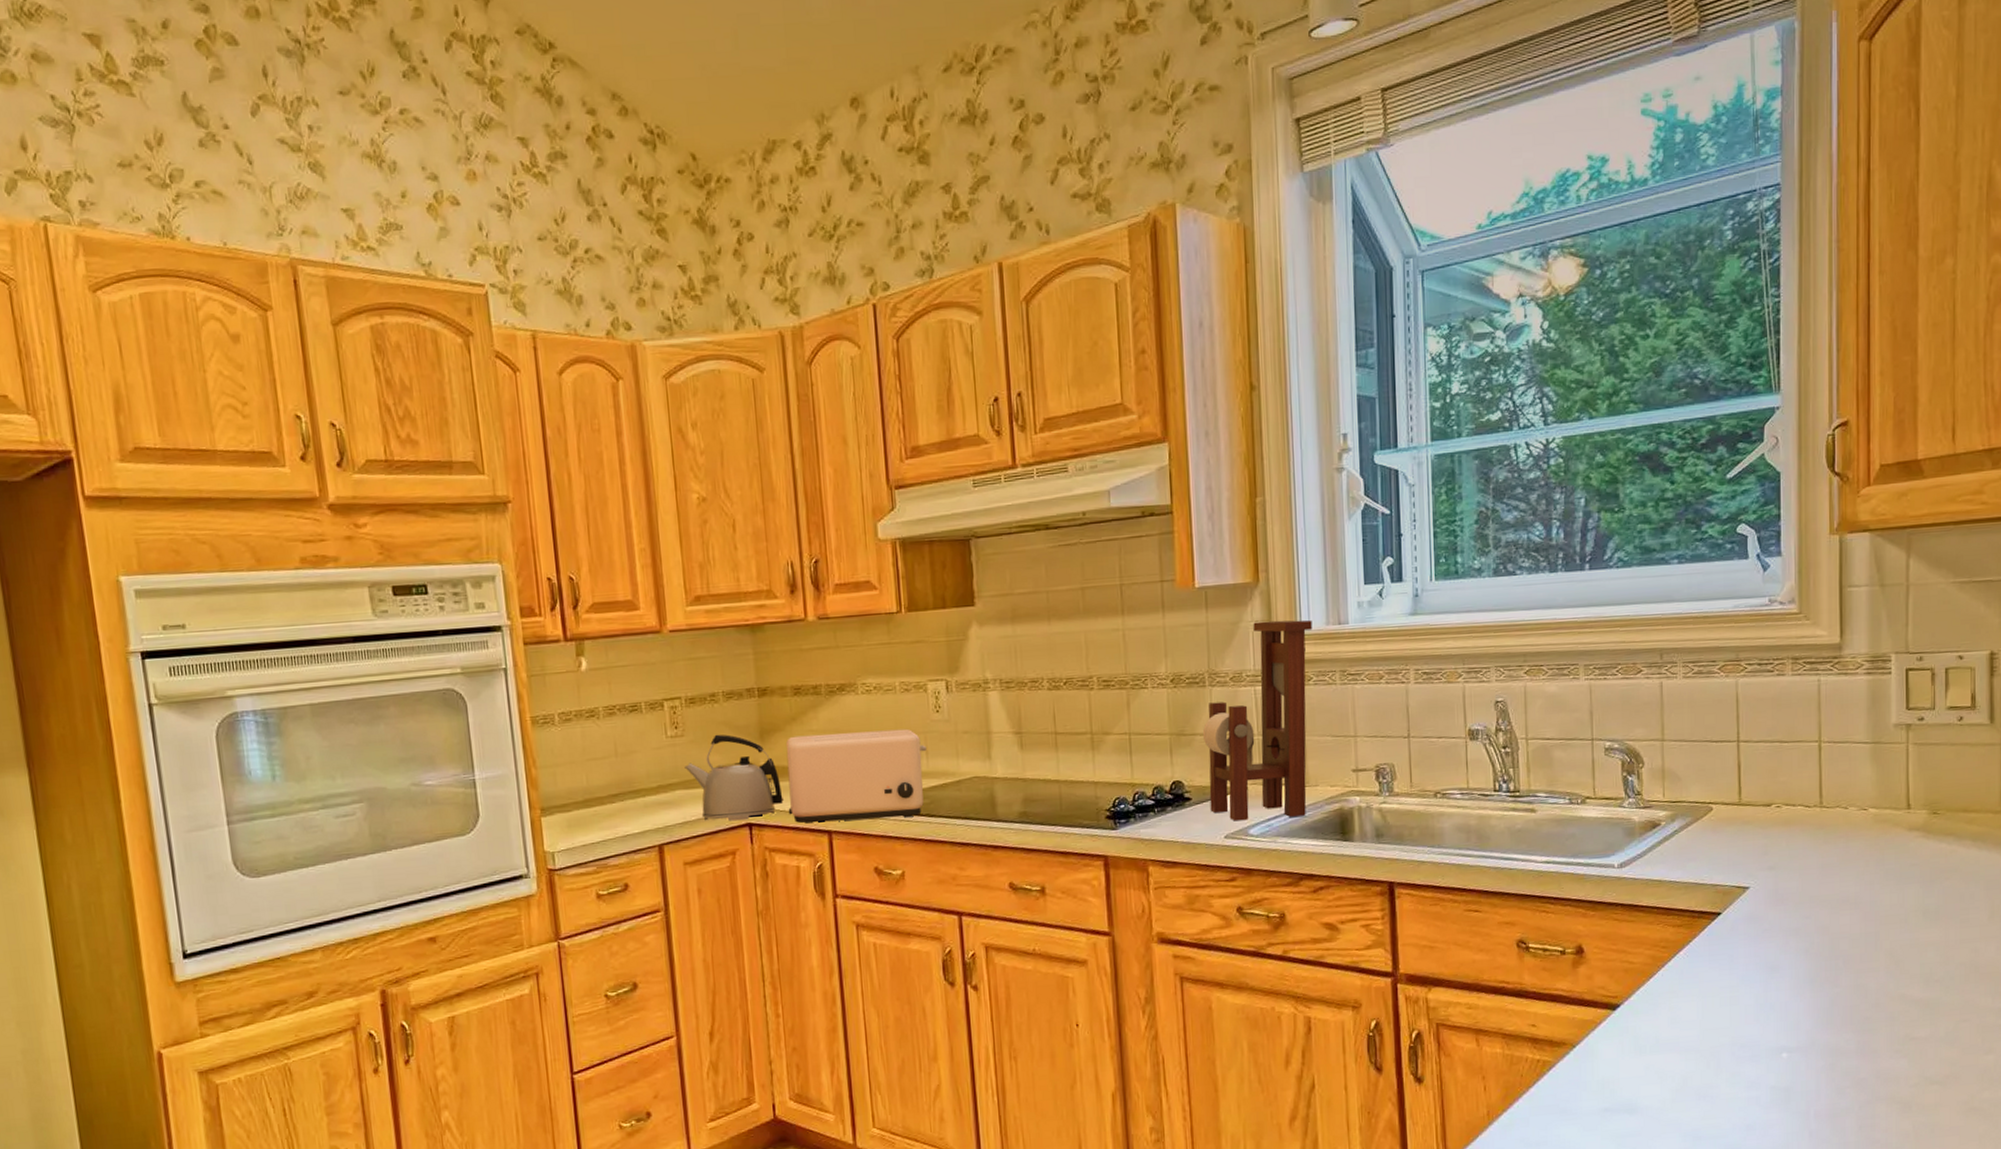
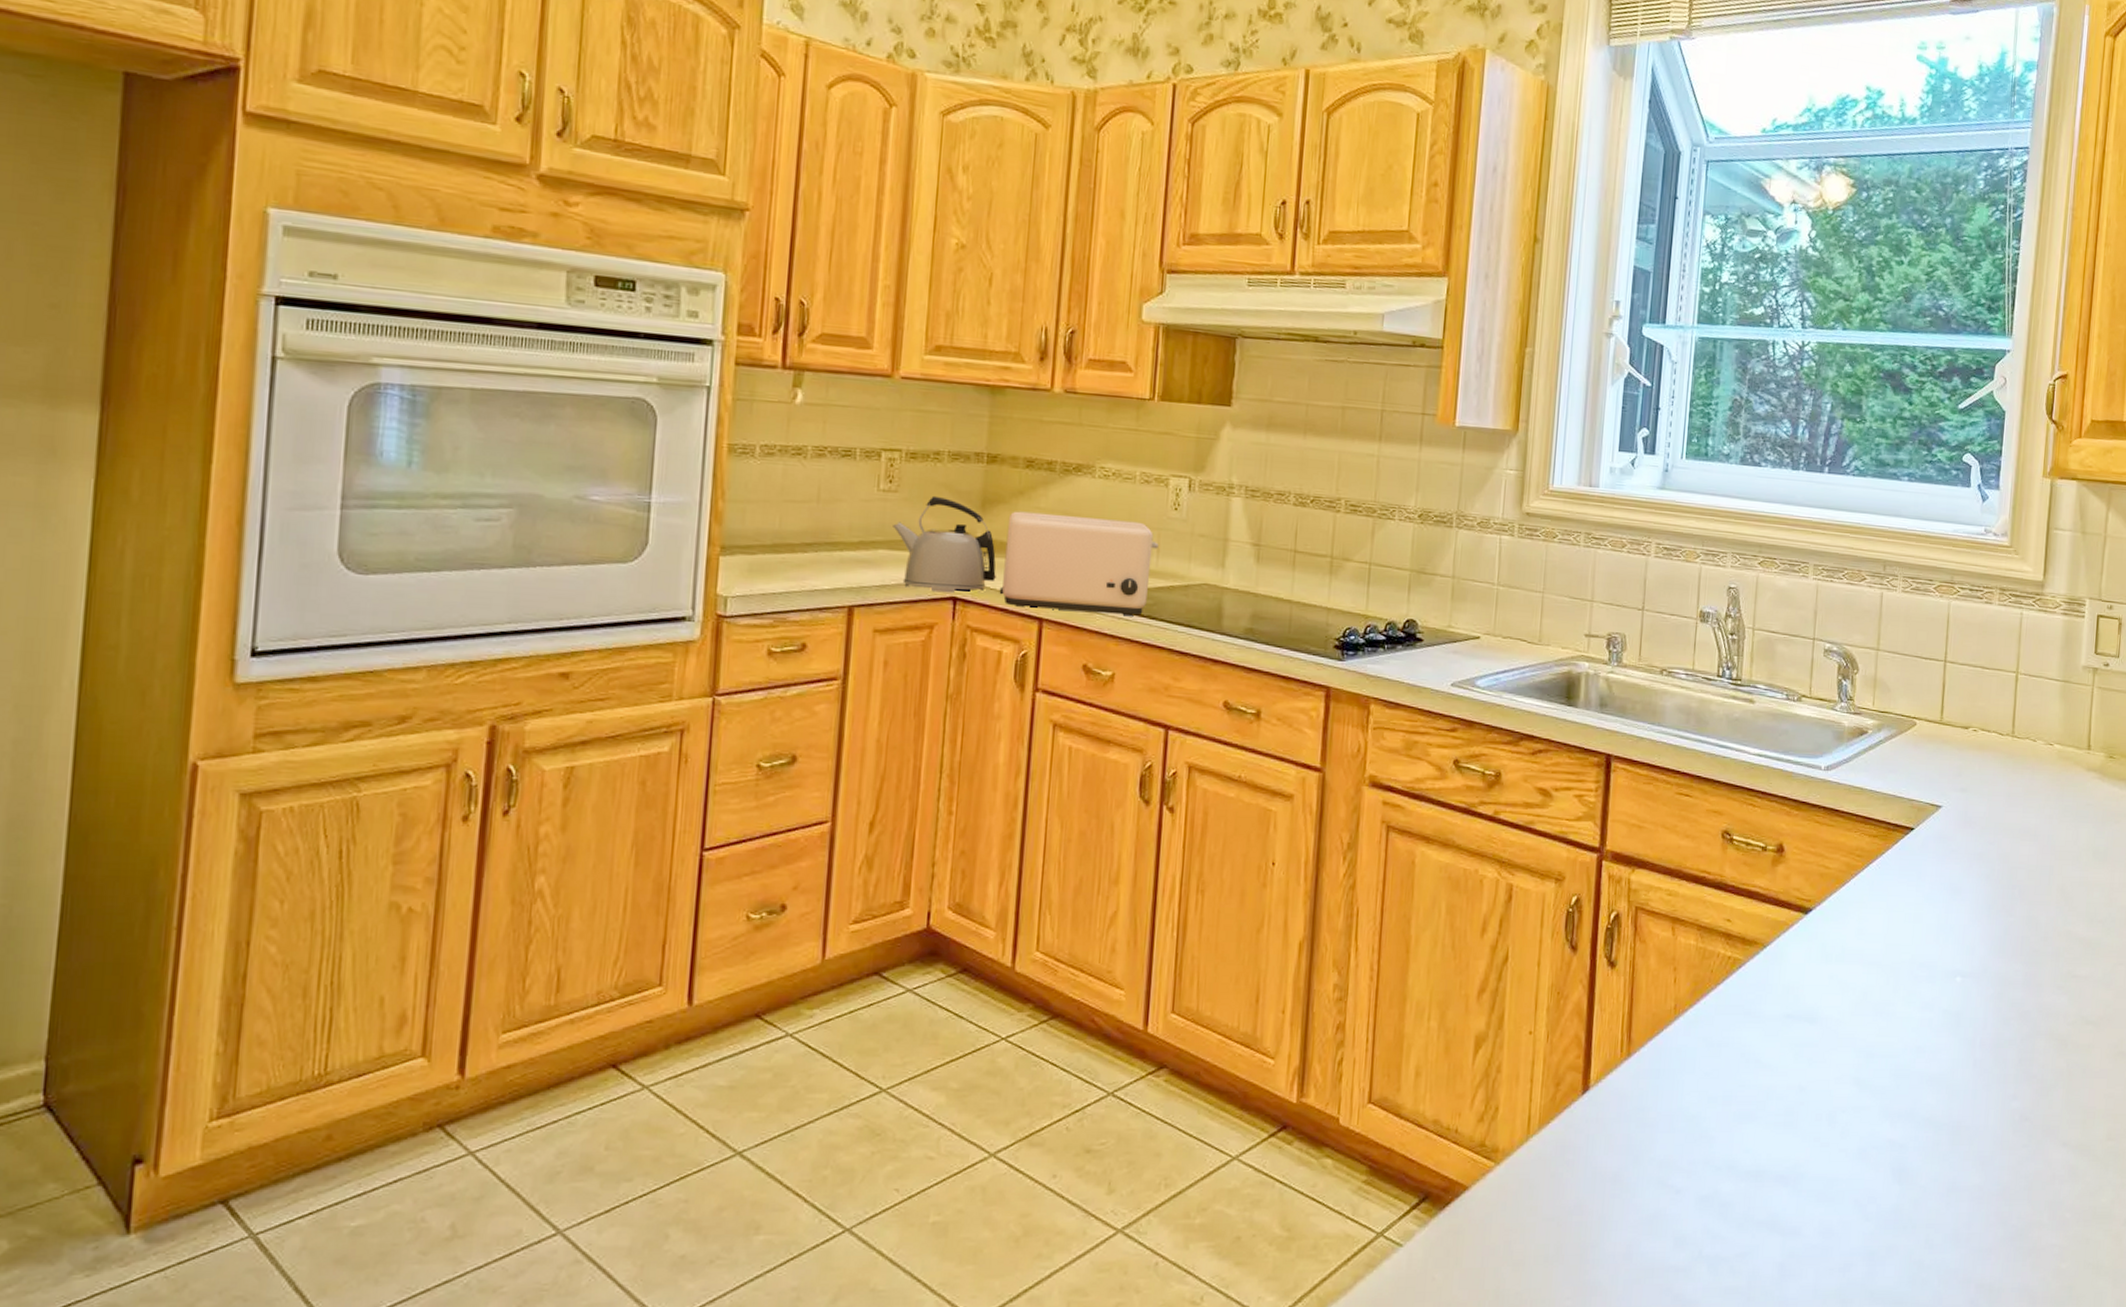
paper towel holder: present [1202,620,1313,822] -> none [1440,470,1565,675]

